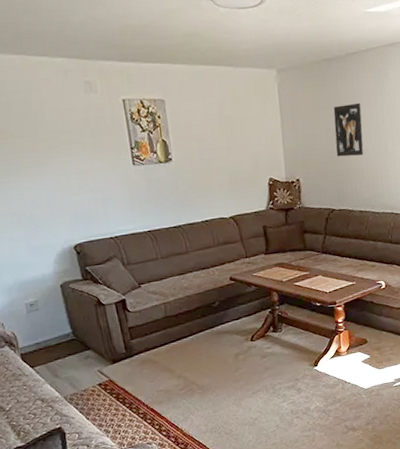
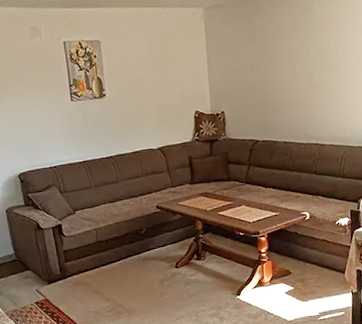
wall art: present [333,102,364,157] -> none [258,36,288,89]

